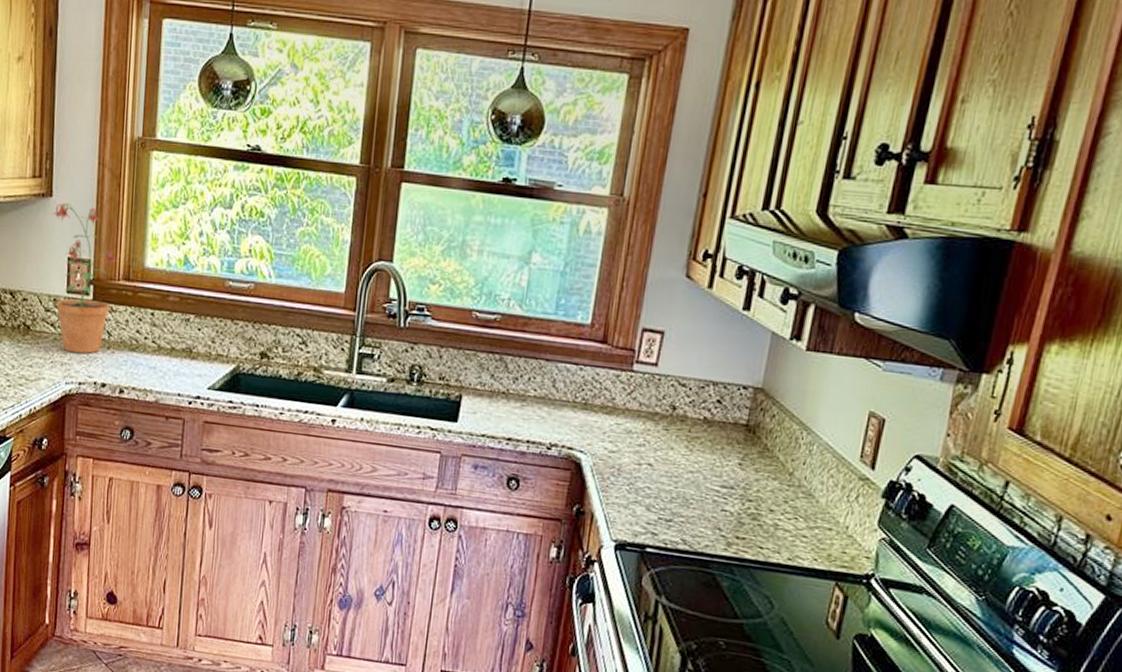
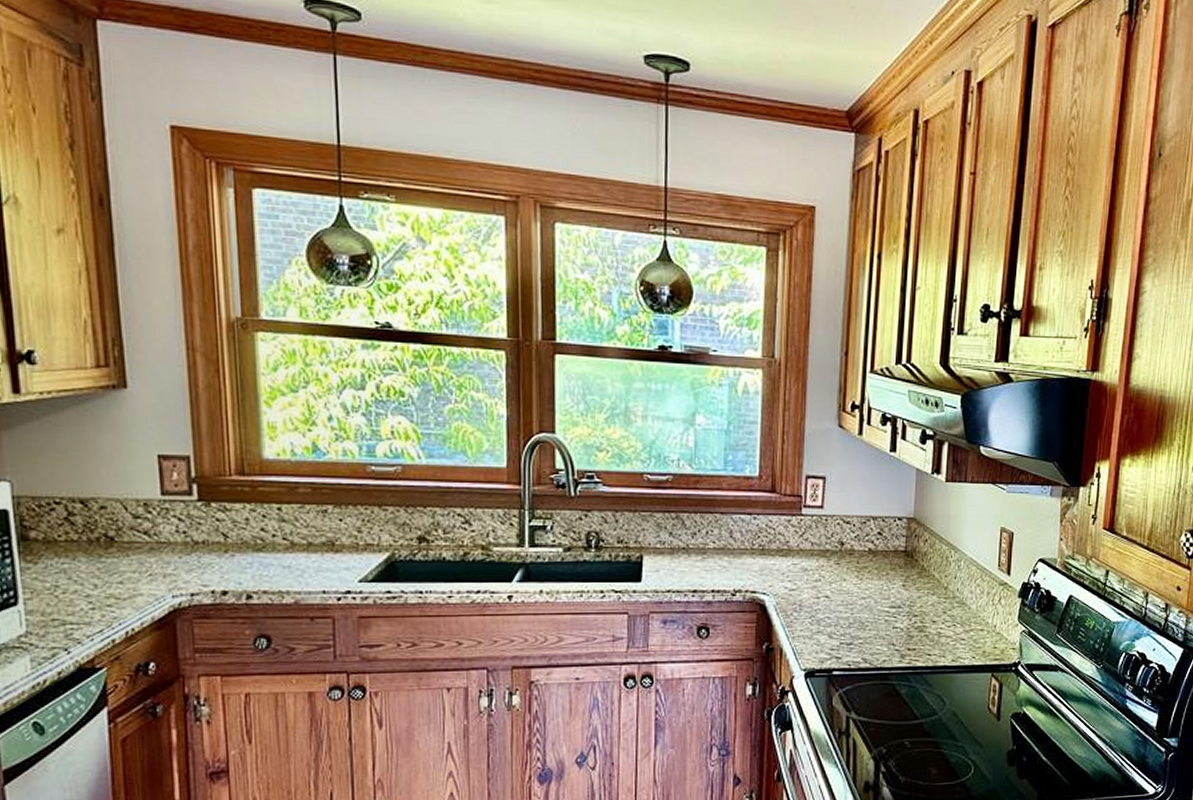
potted plant: present [51,203,118,354] -> none [128,394,226,562]

